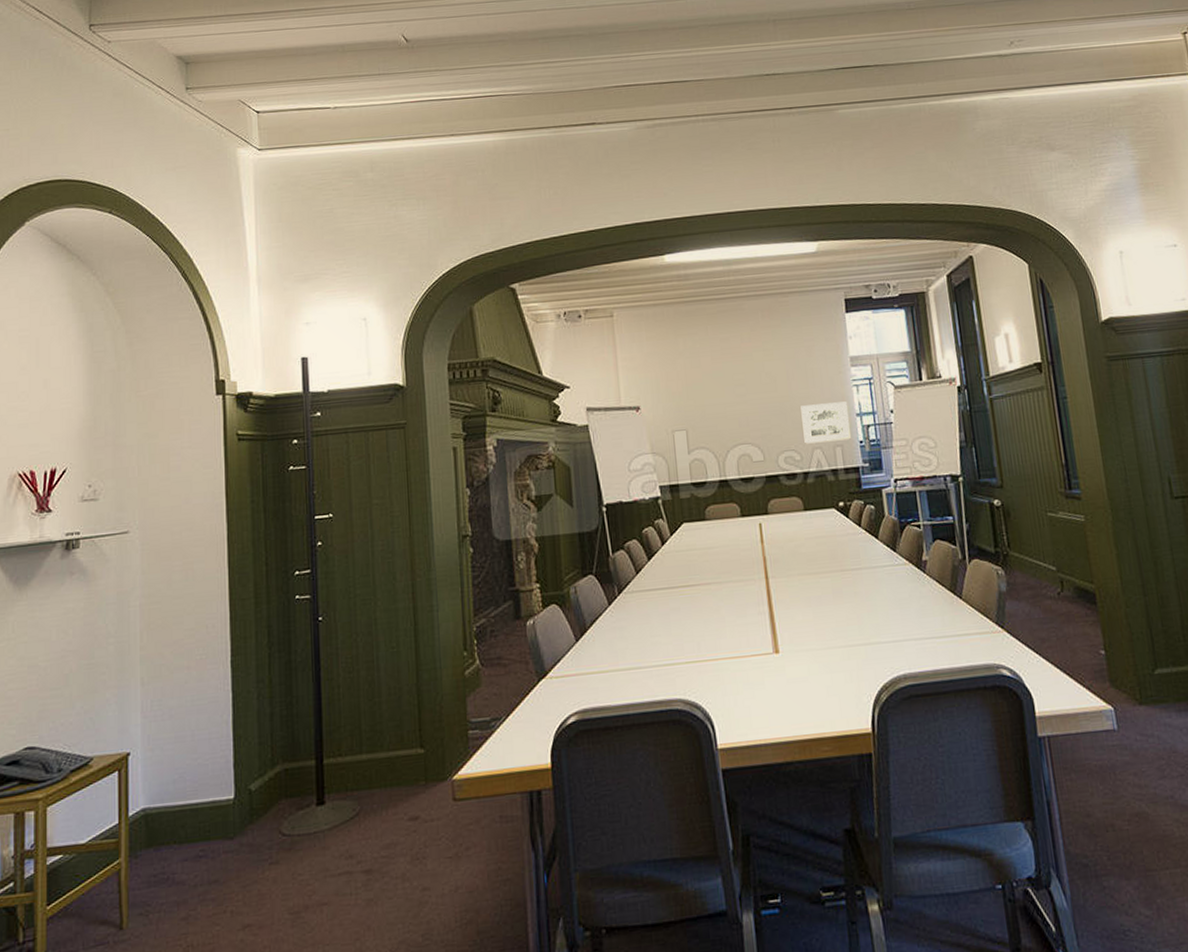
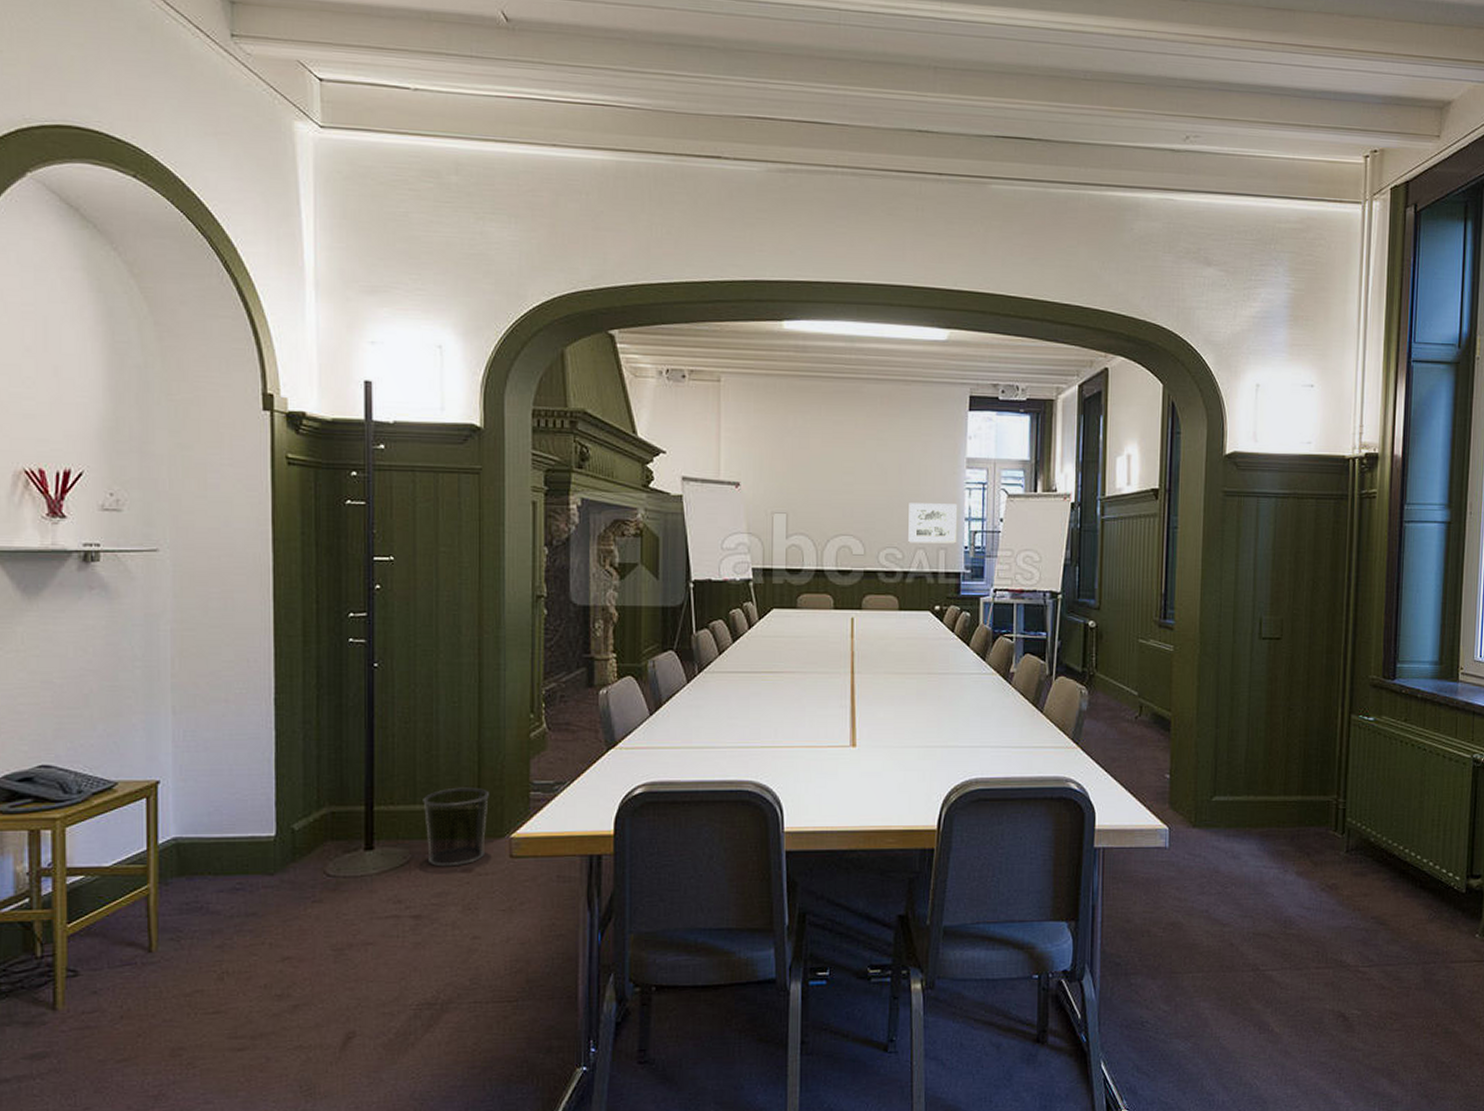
waste bin: none [368,731,430,817] -> present [423,787,489,867]

